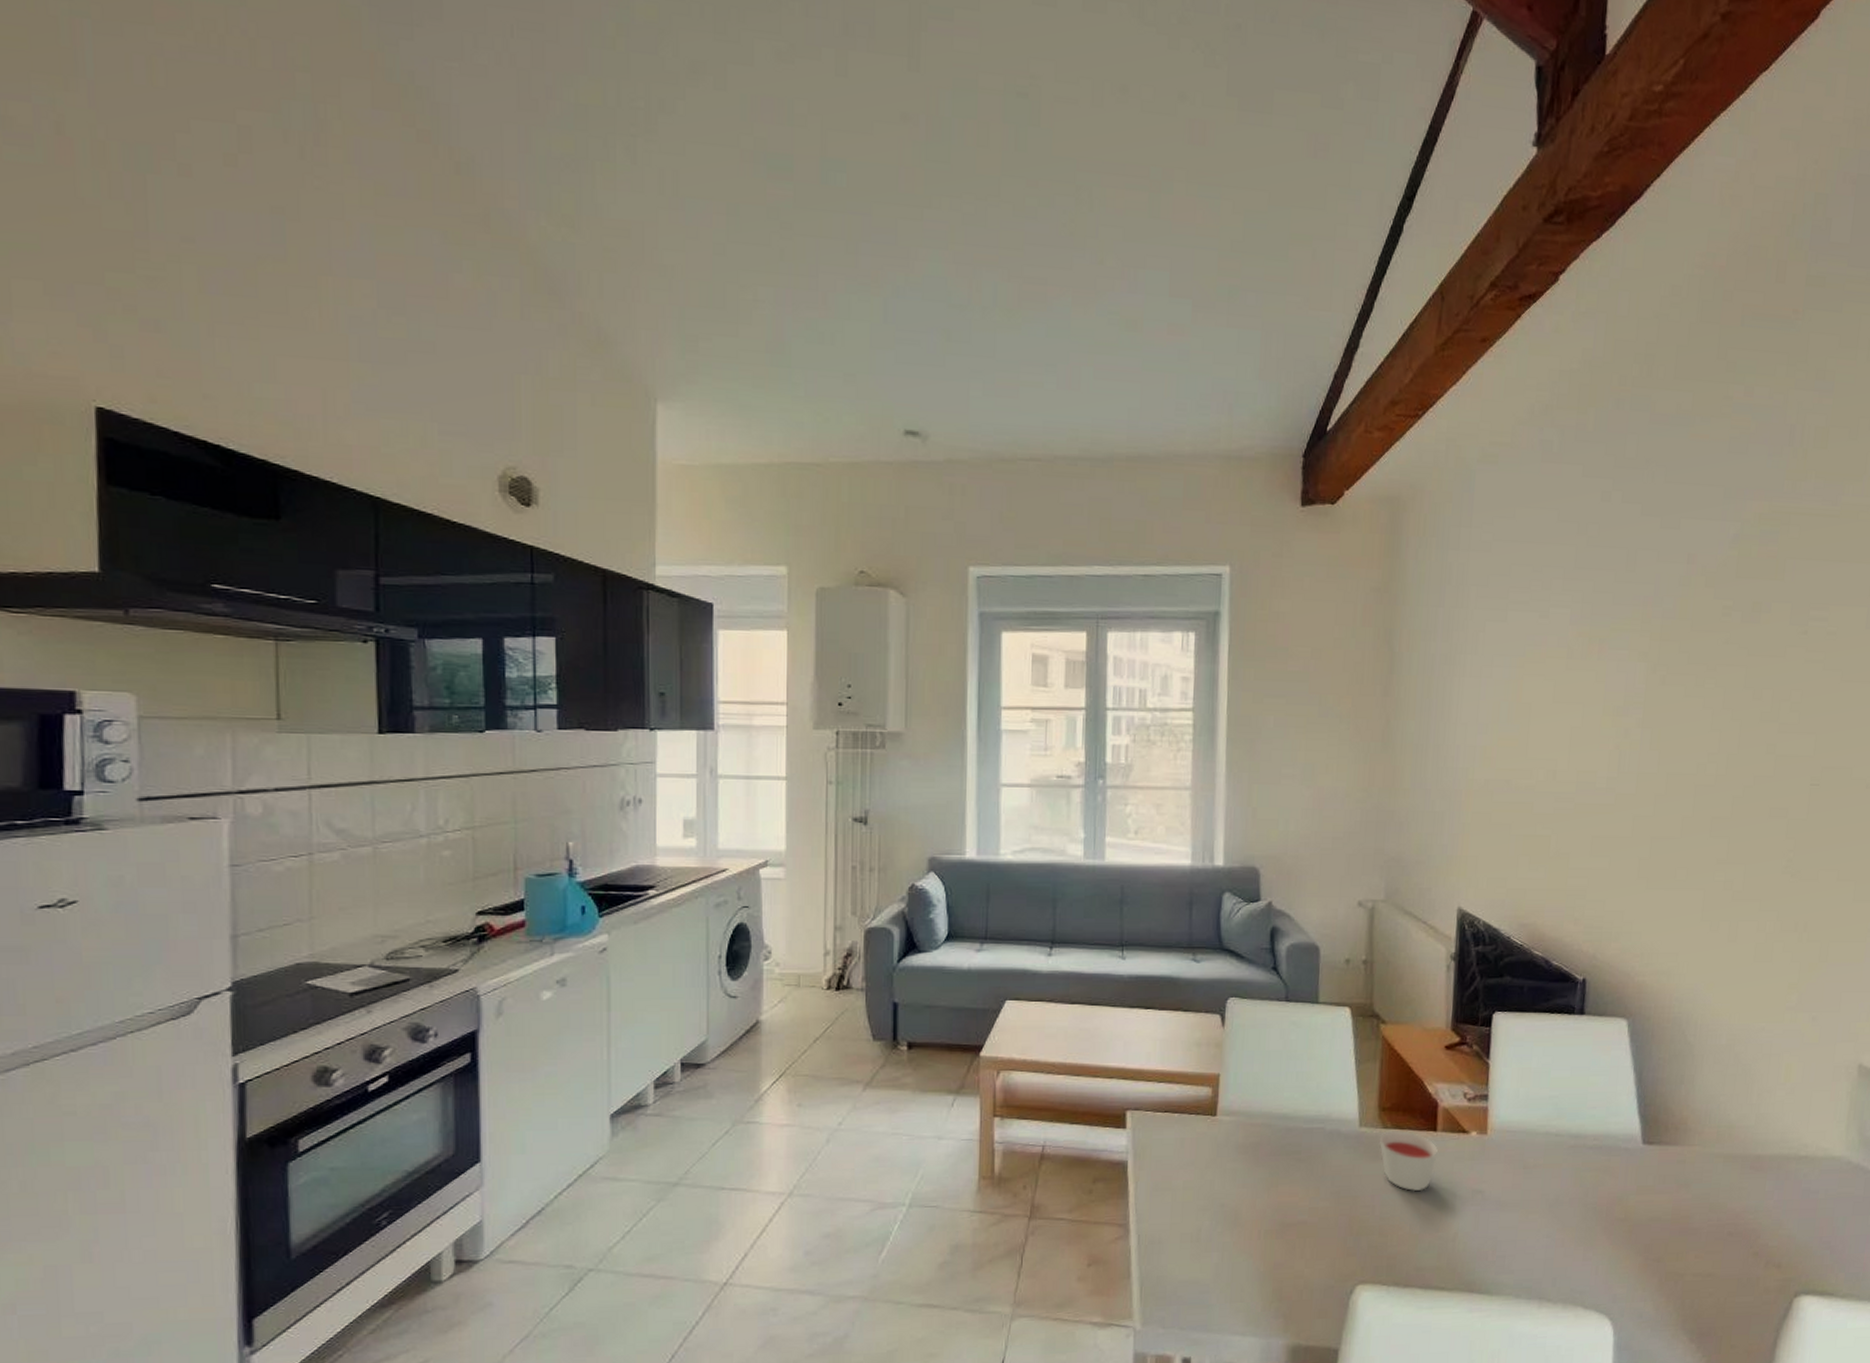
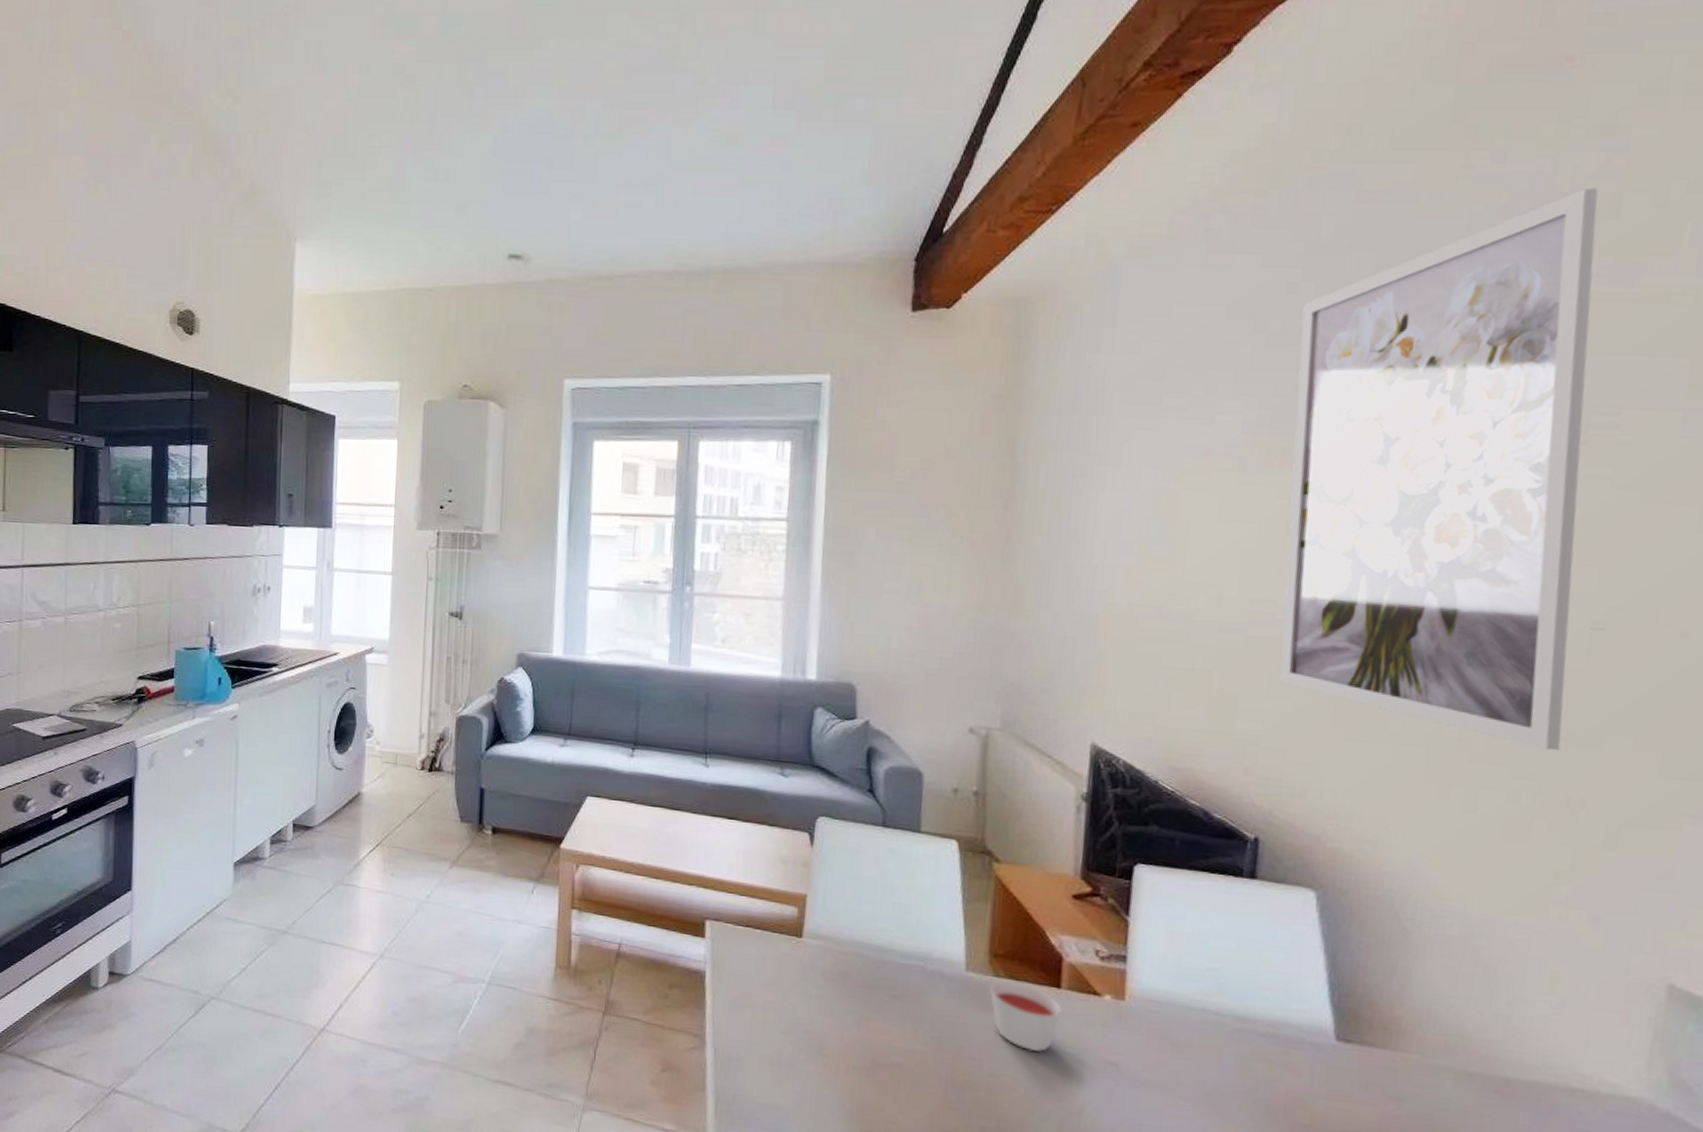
wall art: none [1600,421,1814,886] -> present [1279,187,1599,751]

